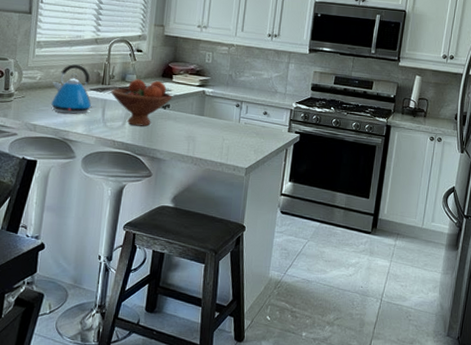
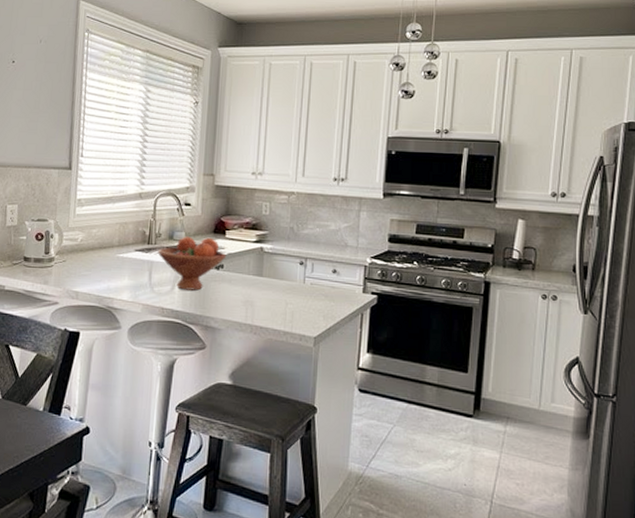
kettle: present [50,63,95,114] -> none [93,222,141,279]

